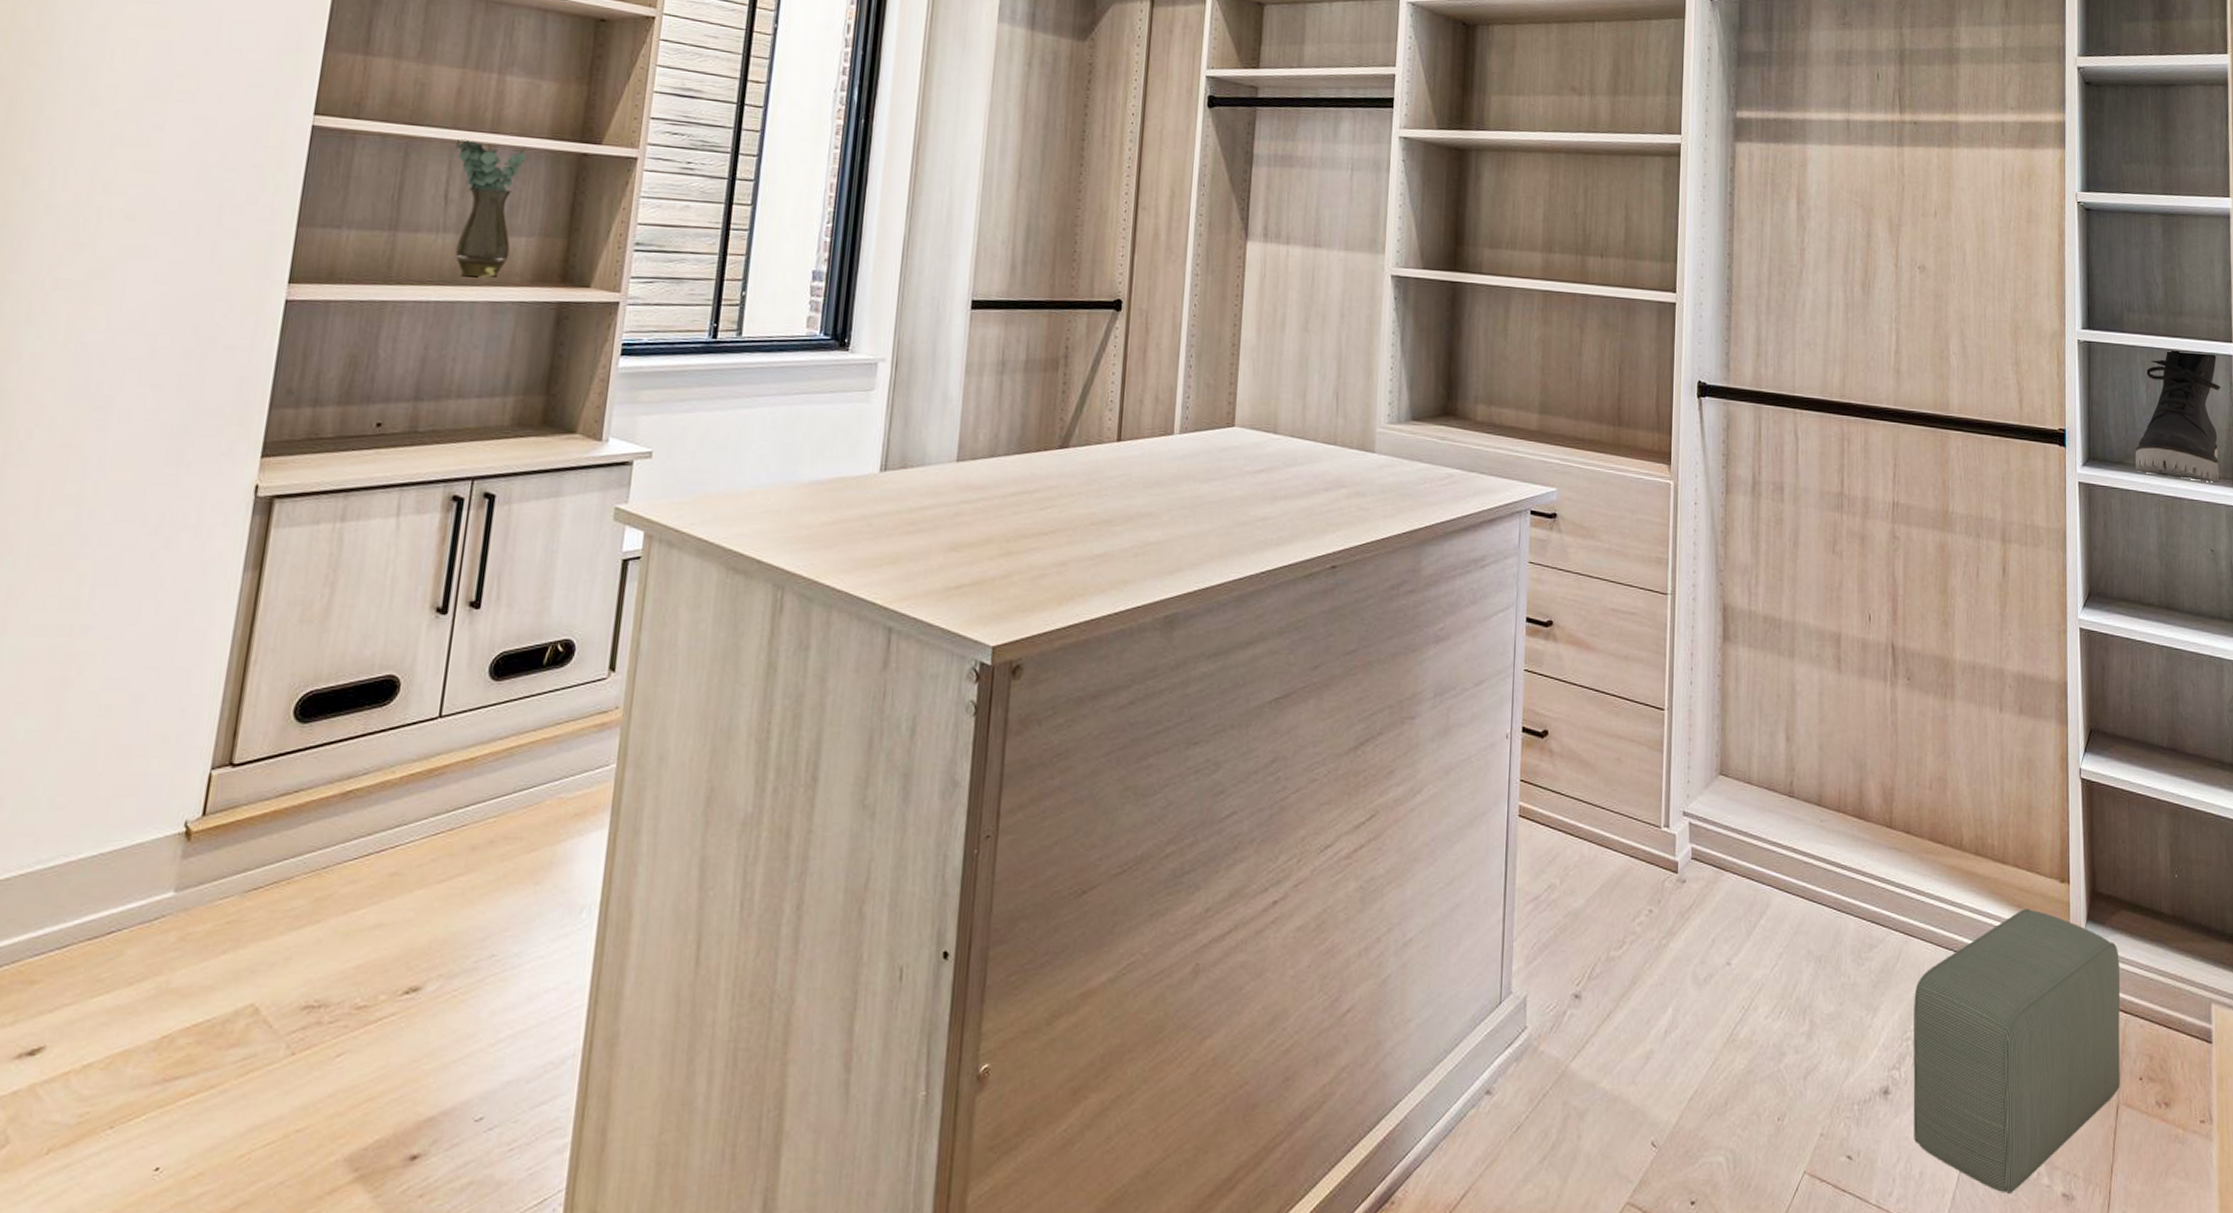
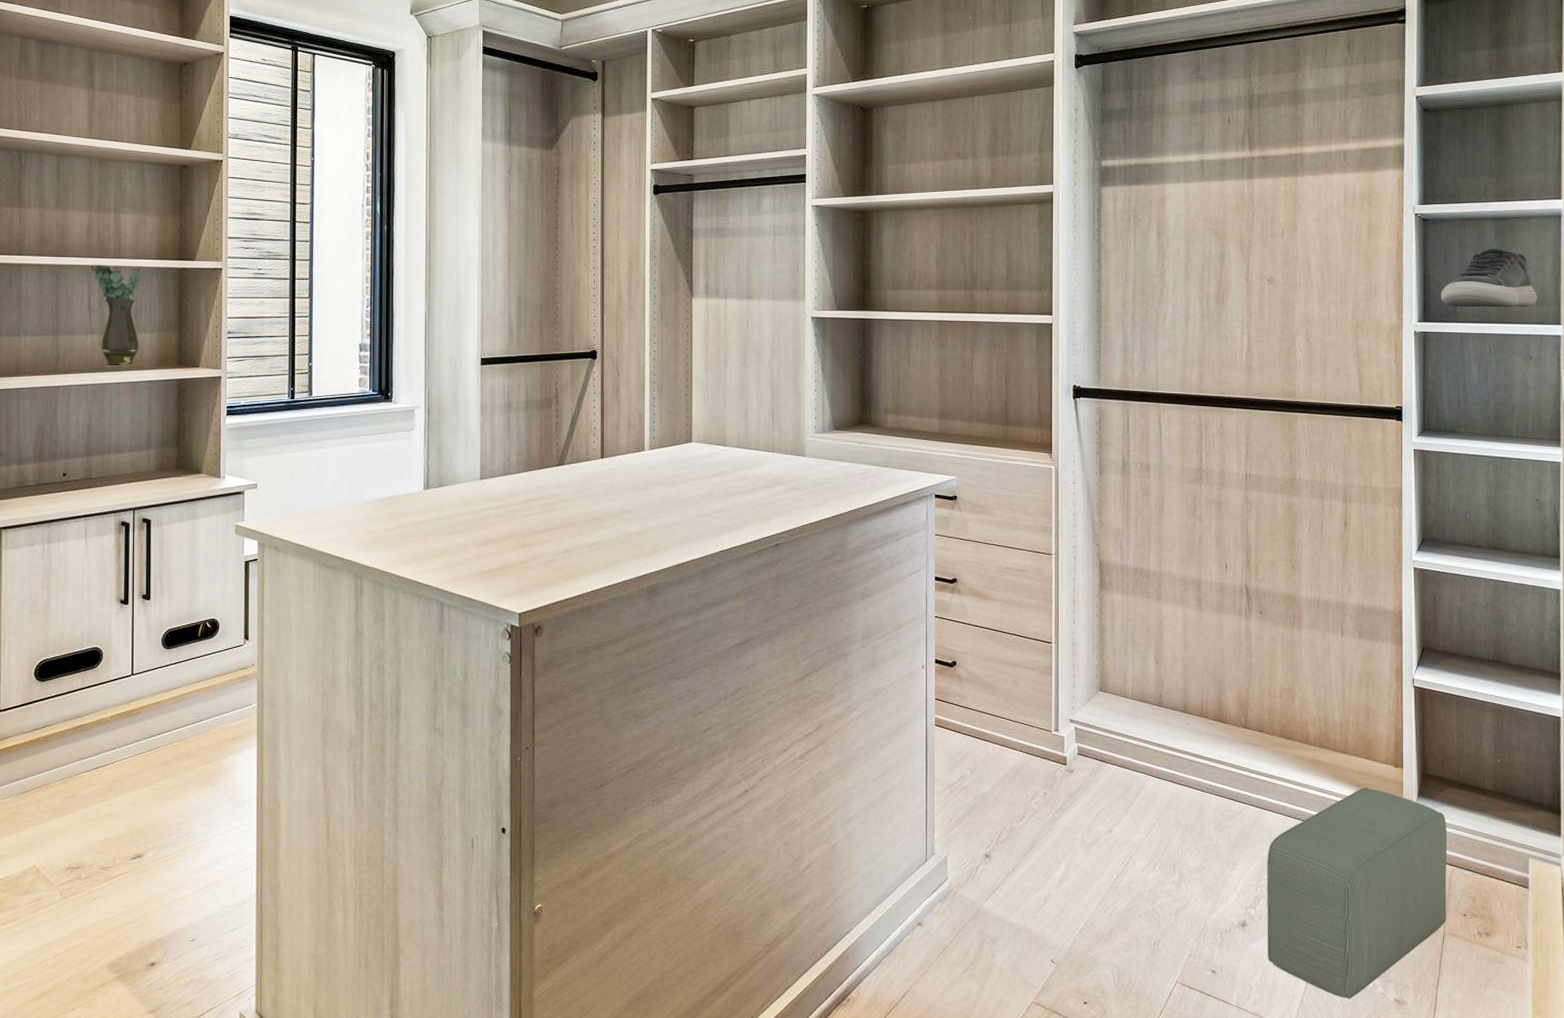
shoe: none [2106,248,2208,319] -> present [1441,248,1538,308]
boot: present [2135,351,2221,482] -> none [1466,334,1549,443]

